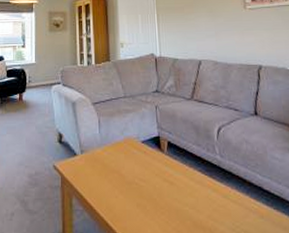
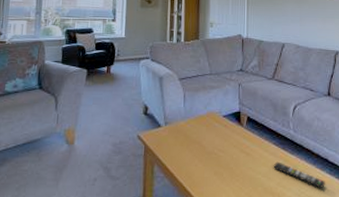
remote control: none [201,191,262,223] -> present [273,161,325,189]

